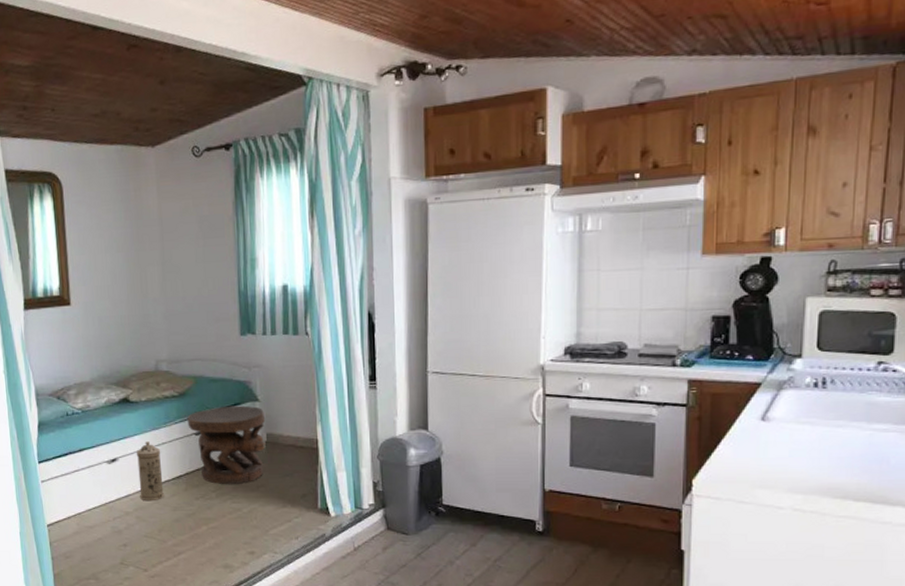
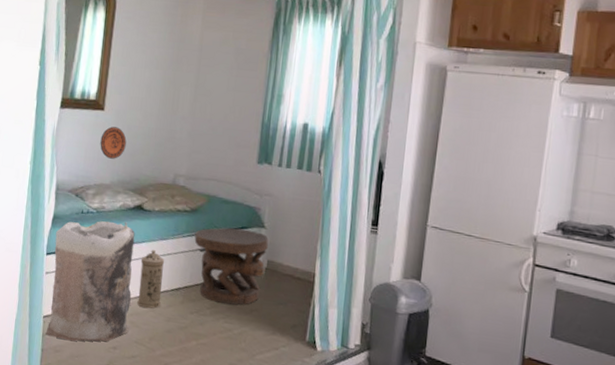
bag: none [44,417,137,545] -> present [46,221,135,342]
decorative plate: none [72,320,100,355] -> present [100,126,127,159]

